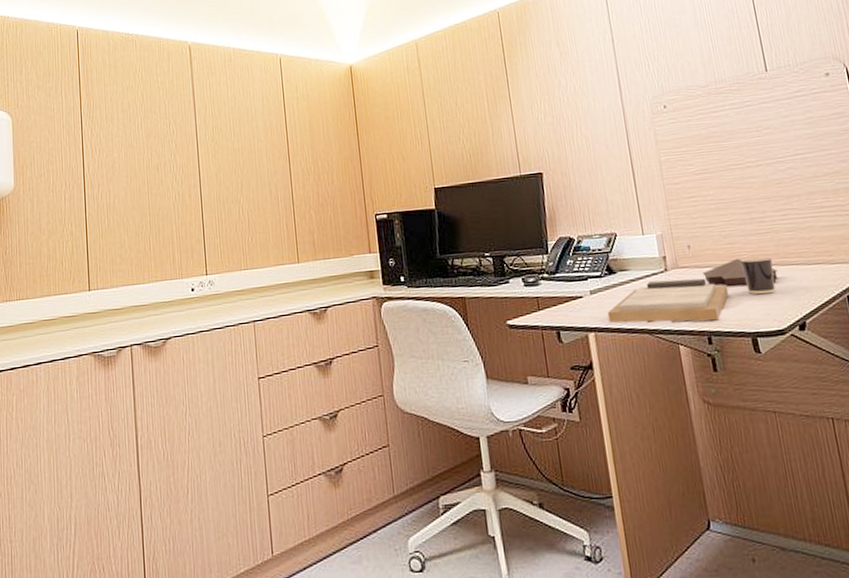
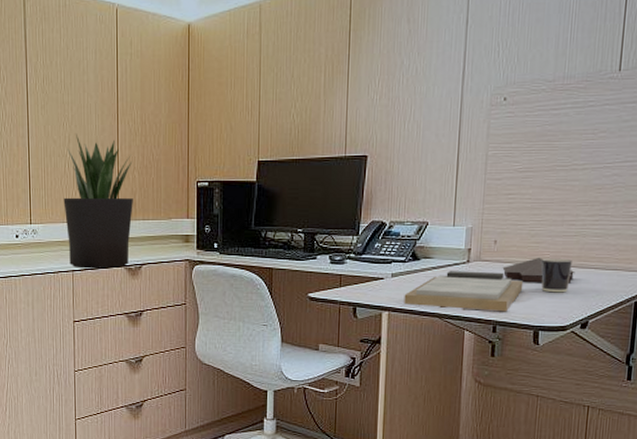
planter: none [239,178,313,318] -> present [63,133,133,269]

